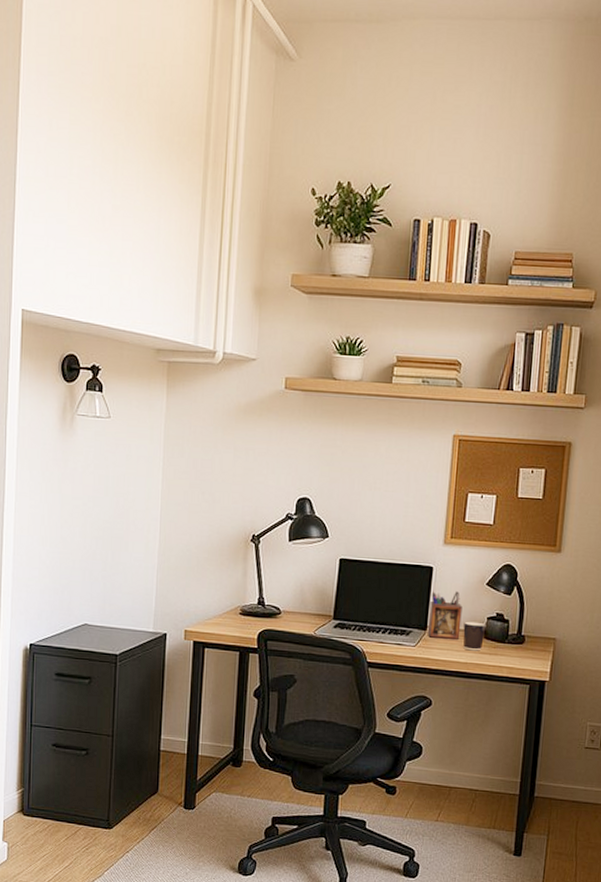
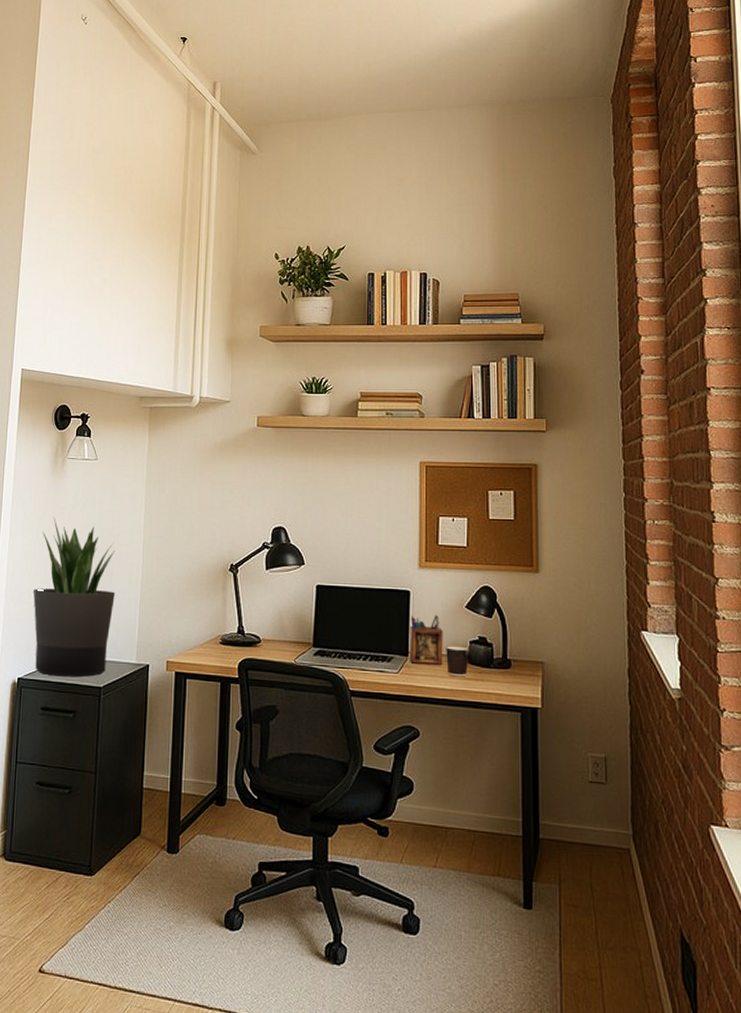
planter: none [44,478,131,644] -> present [33,516,115,677]

